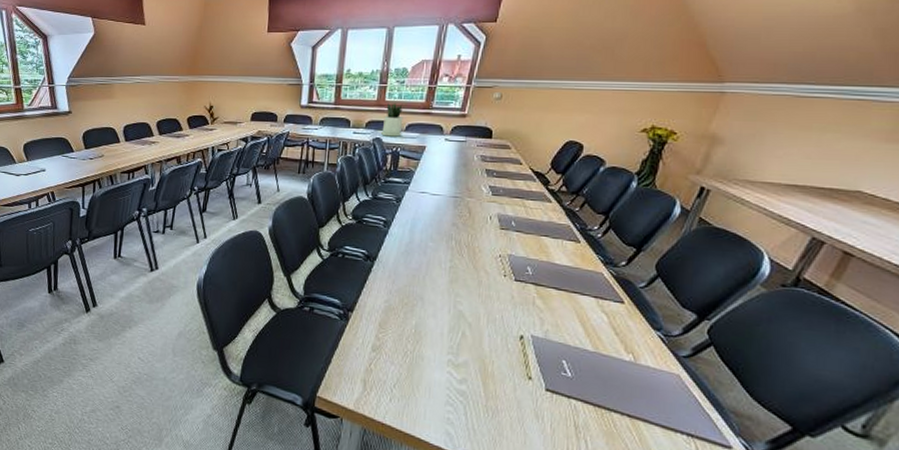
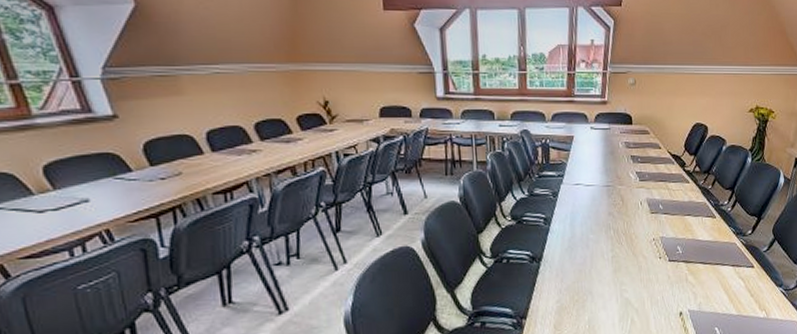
planter: present [380,103,404,137] -> none [527,92,549,128]

